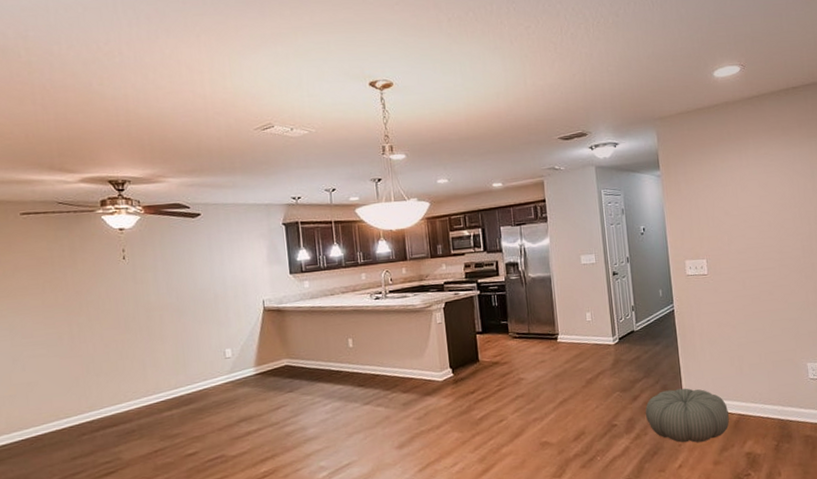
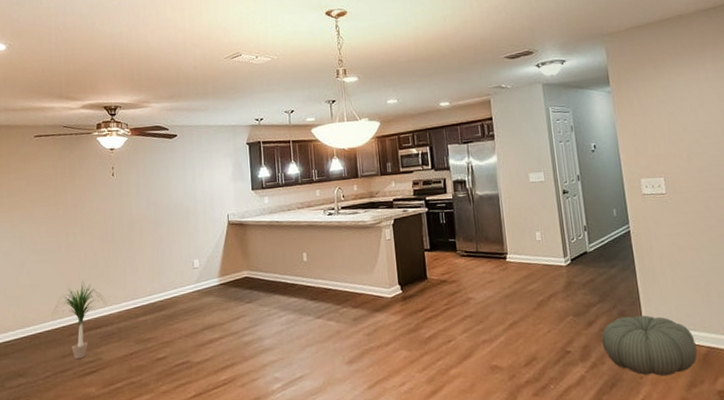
potted plant: none [56,374,123,461] -> present [52,280,106,359]

